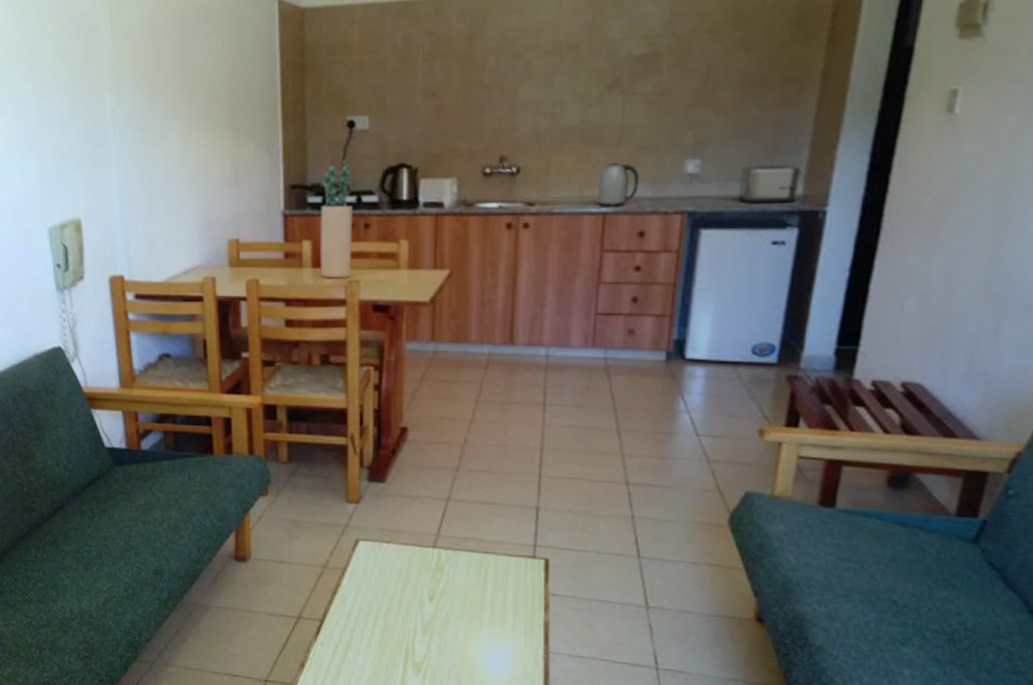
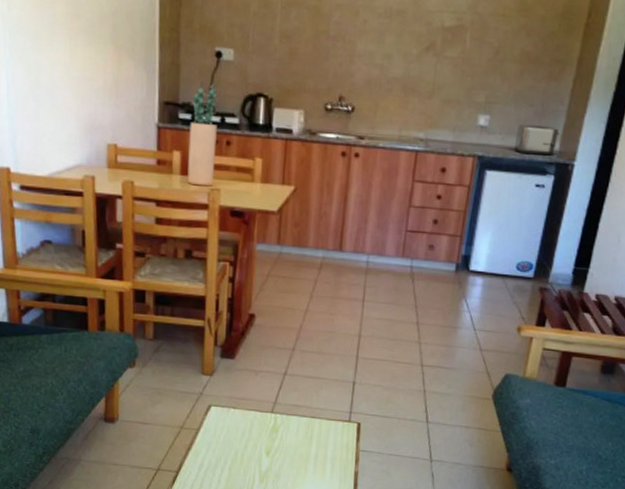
kettle: present [596,162,639,207] -> none [411,110,444,147]

